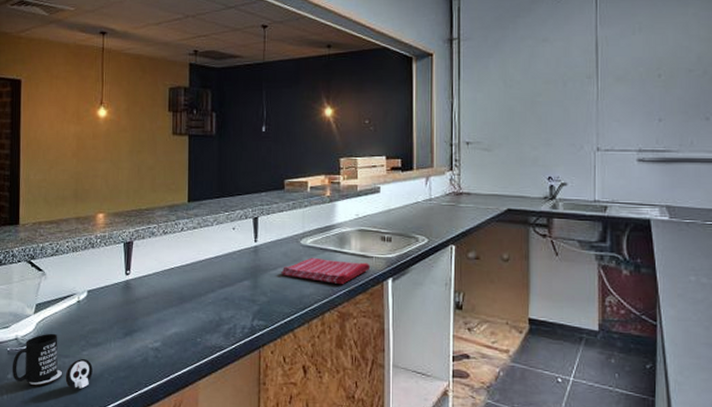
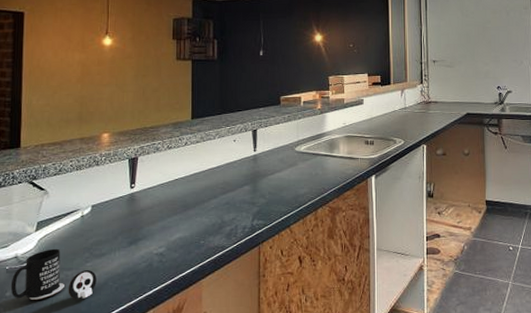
dish towel: present [281,257,371,284] -> none [278,161,357,183]

